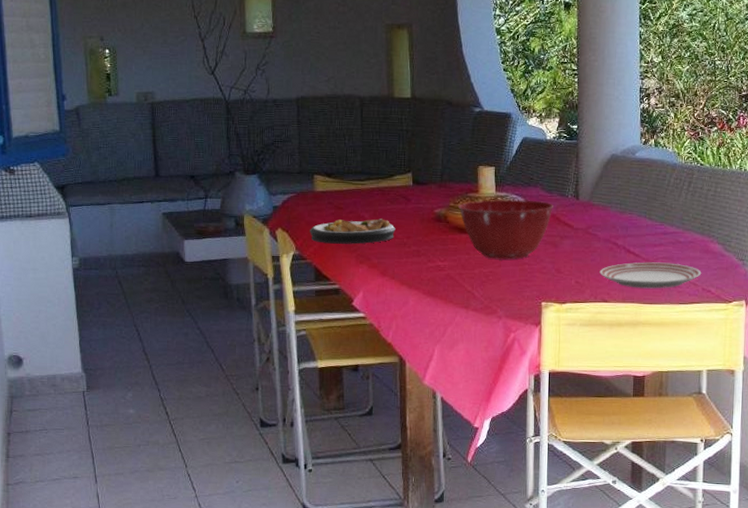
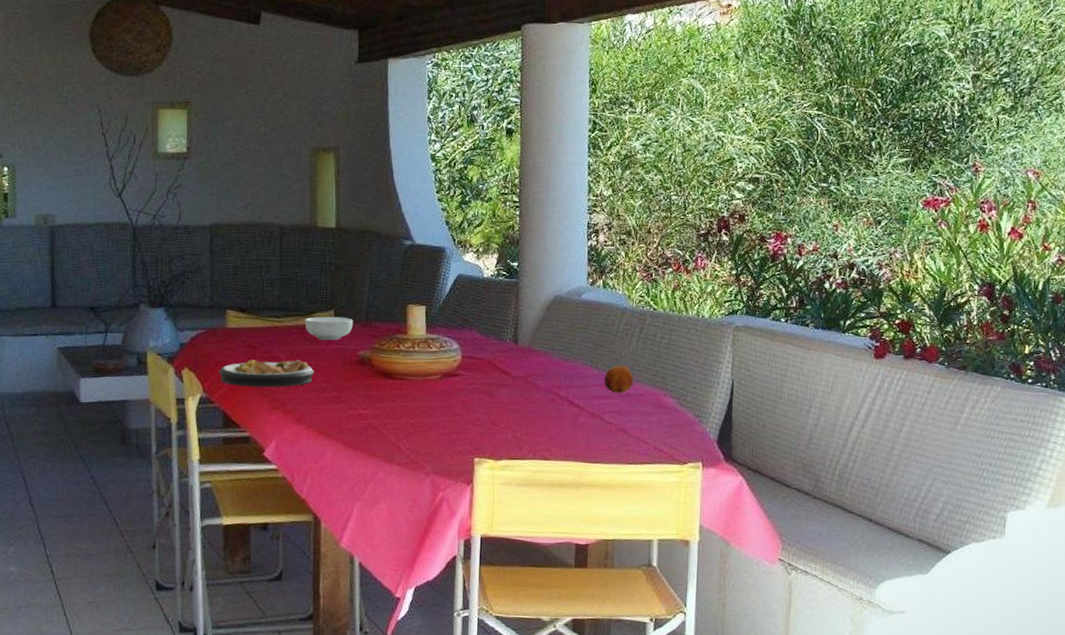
cereal bowl: none [385,178,430,201] -> present [305,316,354,341]
mixing bowl: present [458,199,553,260] -> none [384,342,490,409]
dinner plate: present [599,262,702,289] -> none [539,416,654,447]
fruit: none [656,215,683,241] -> present [603,365,634,394]

